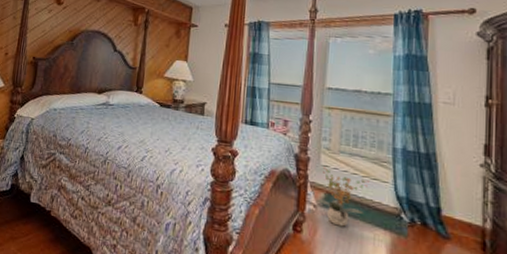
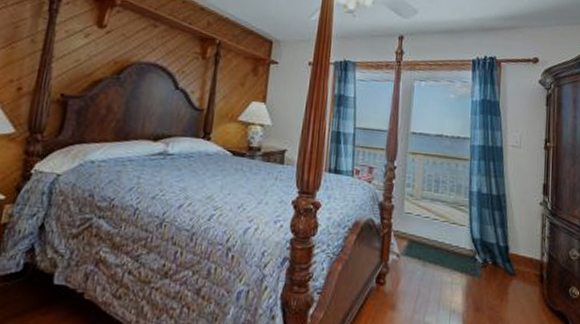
potted plant: present [317,167,369,227] -> none [400,214,448,274]

